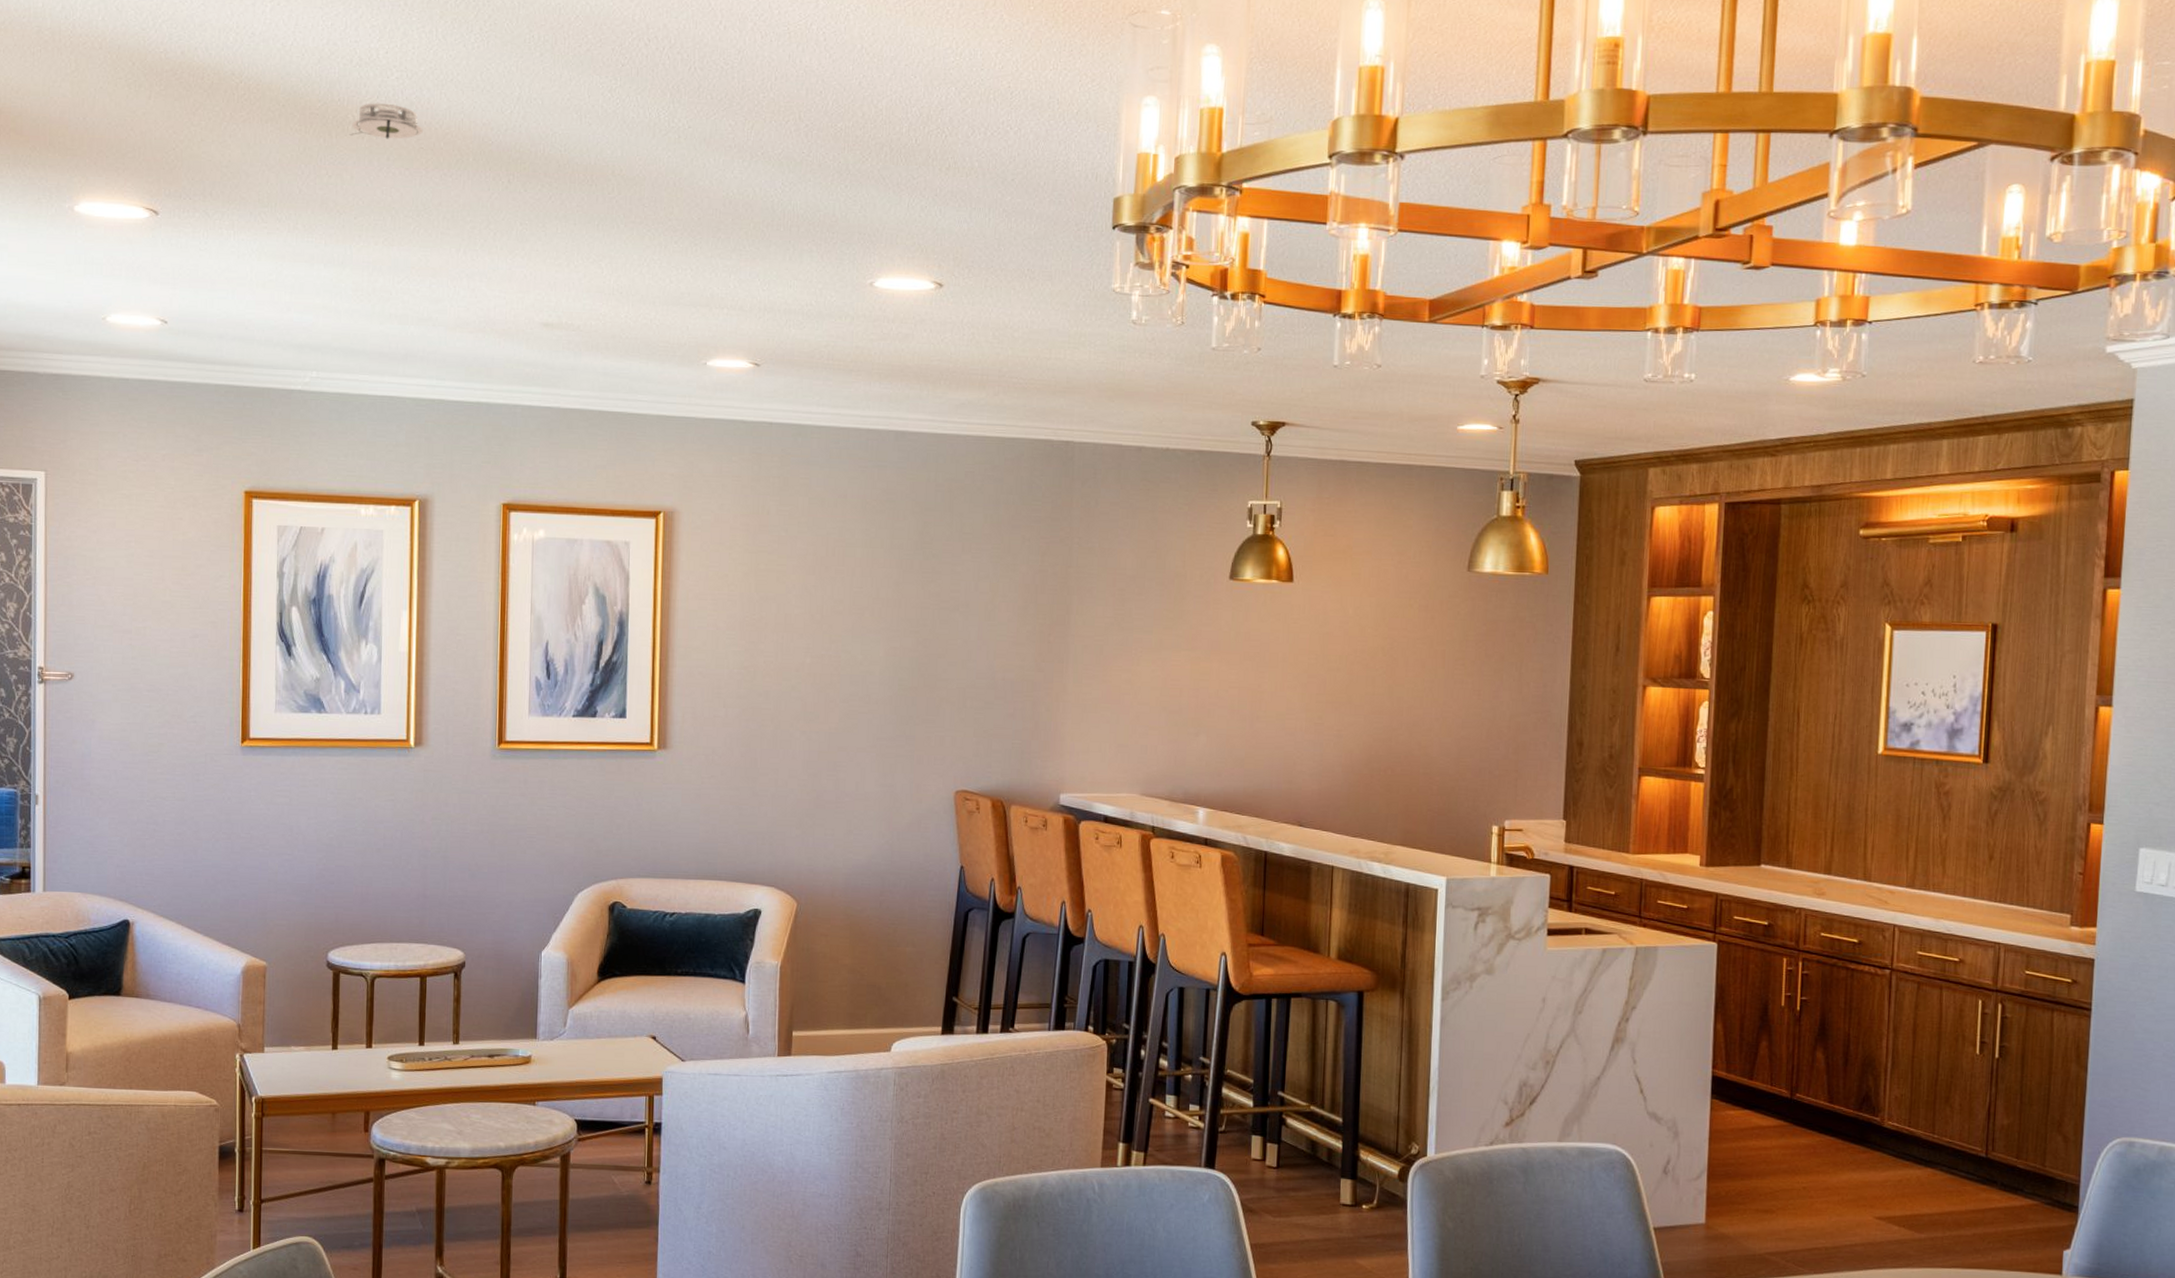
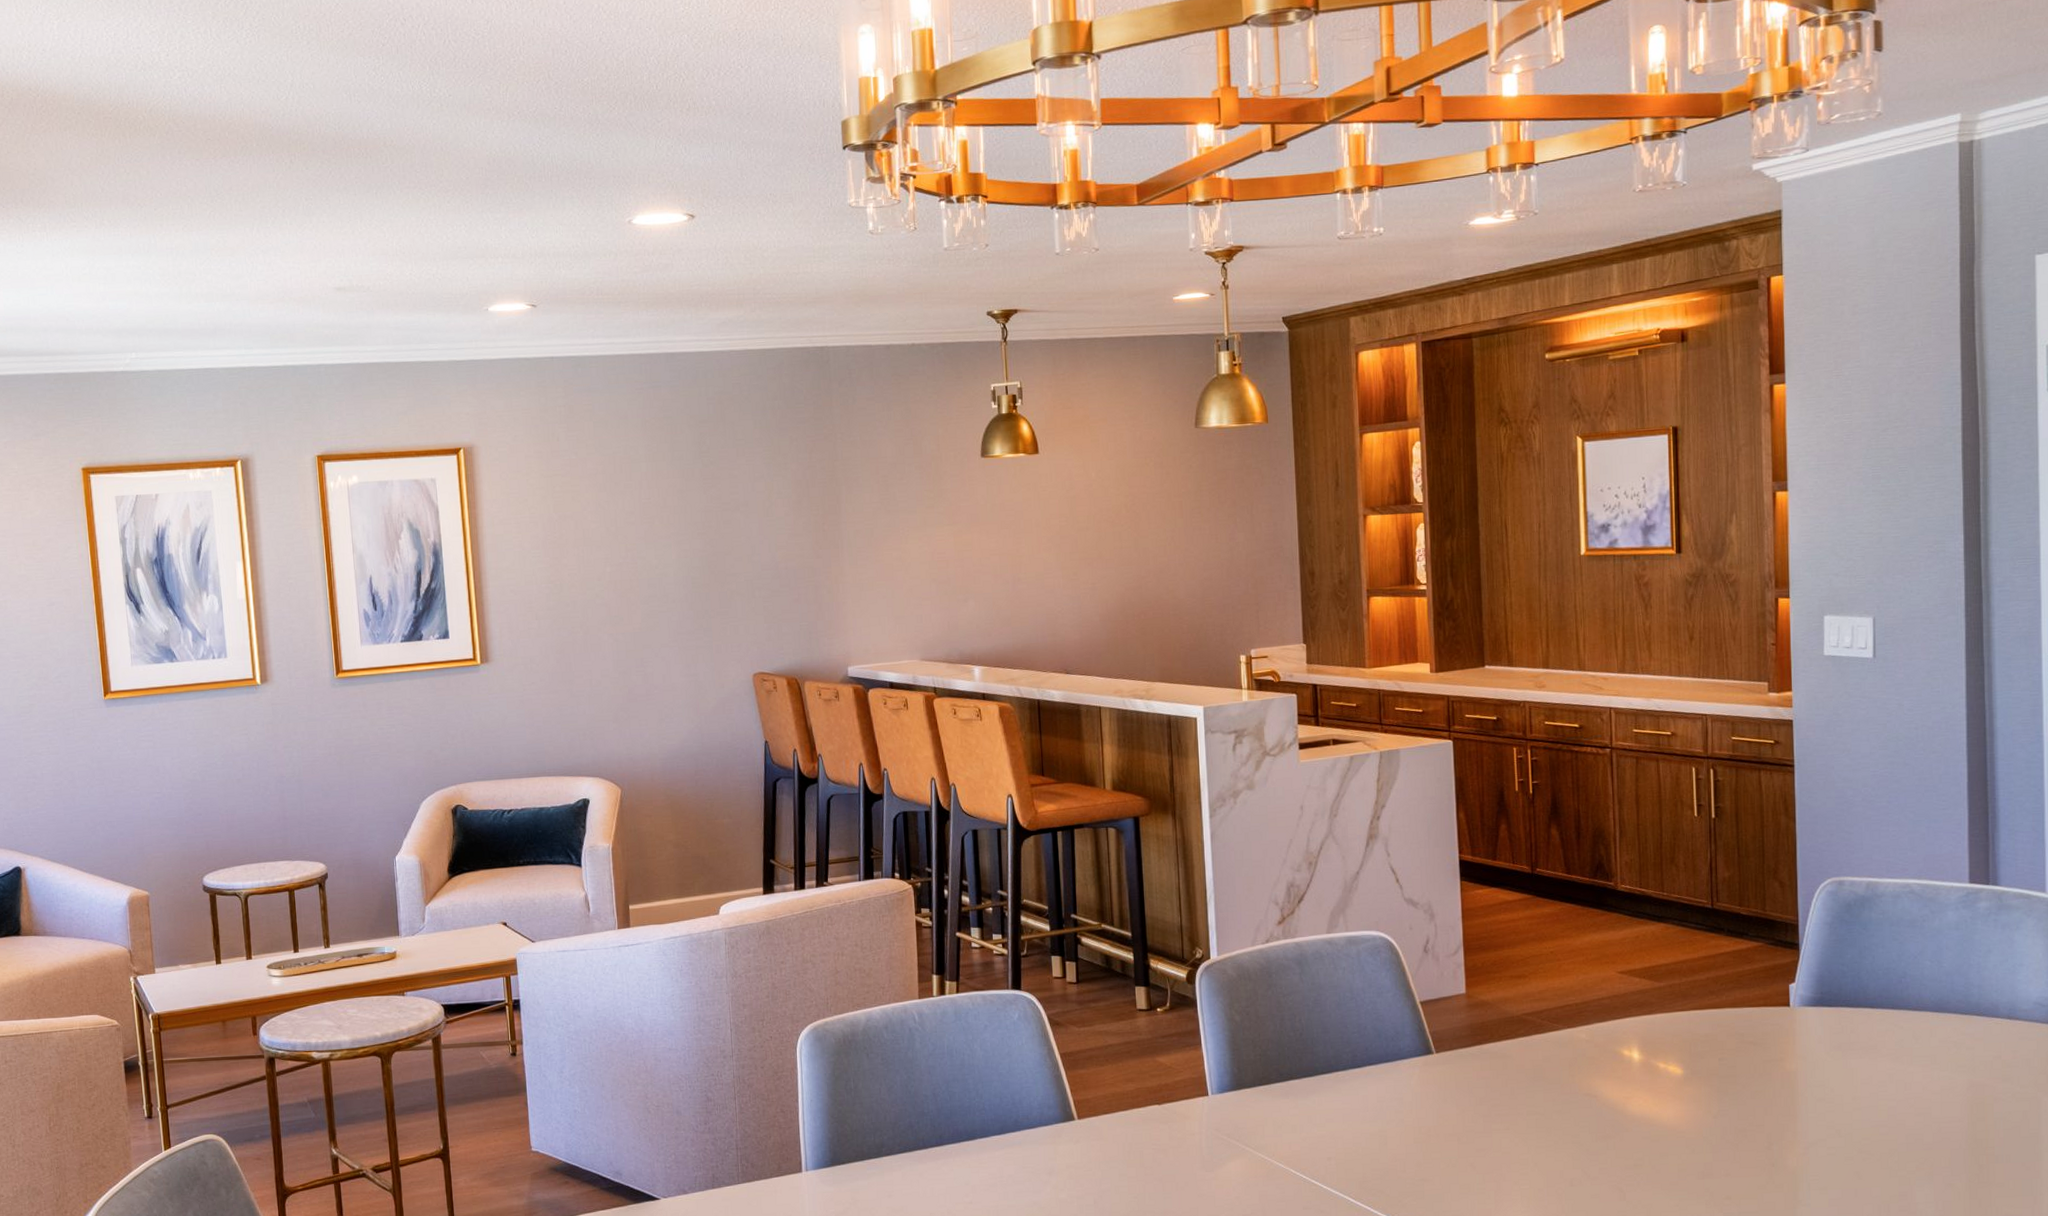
smoke detector: present [349,103,423,139] -> none [141,101,208,134]

